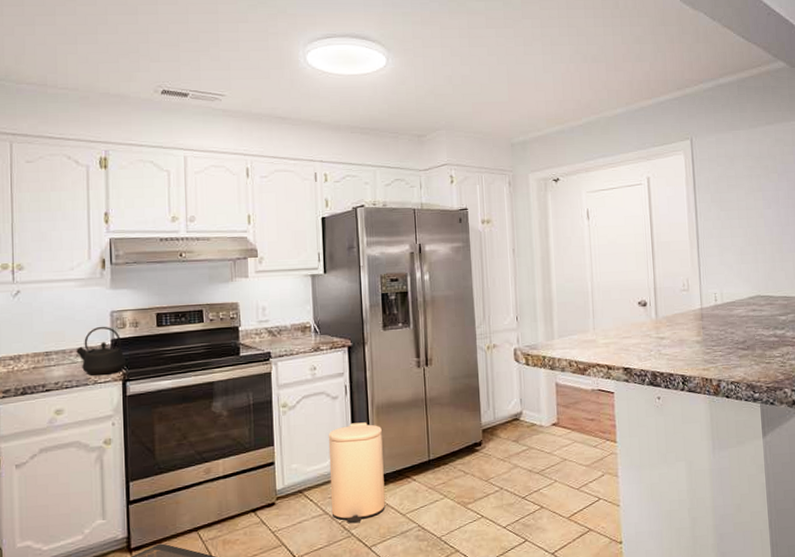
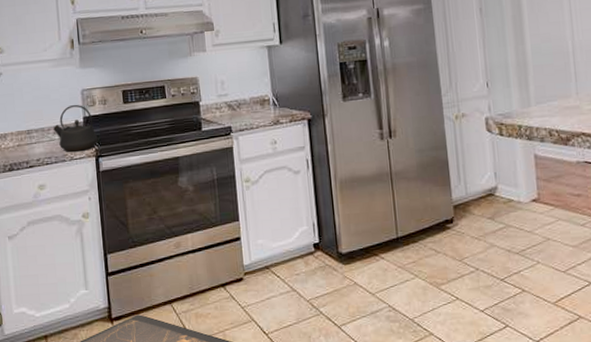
pedal bin: present [328,422,385,524] -> none [292,197,354,302]

